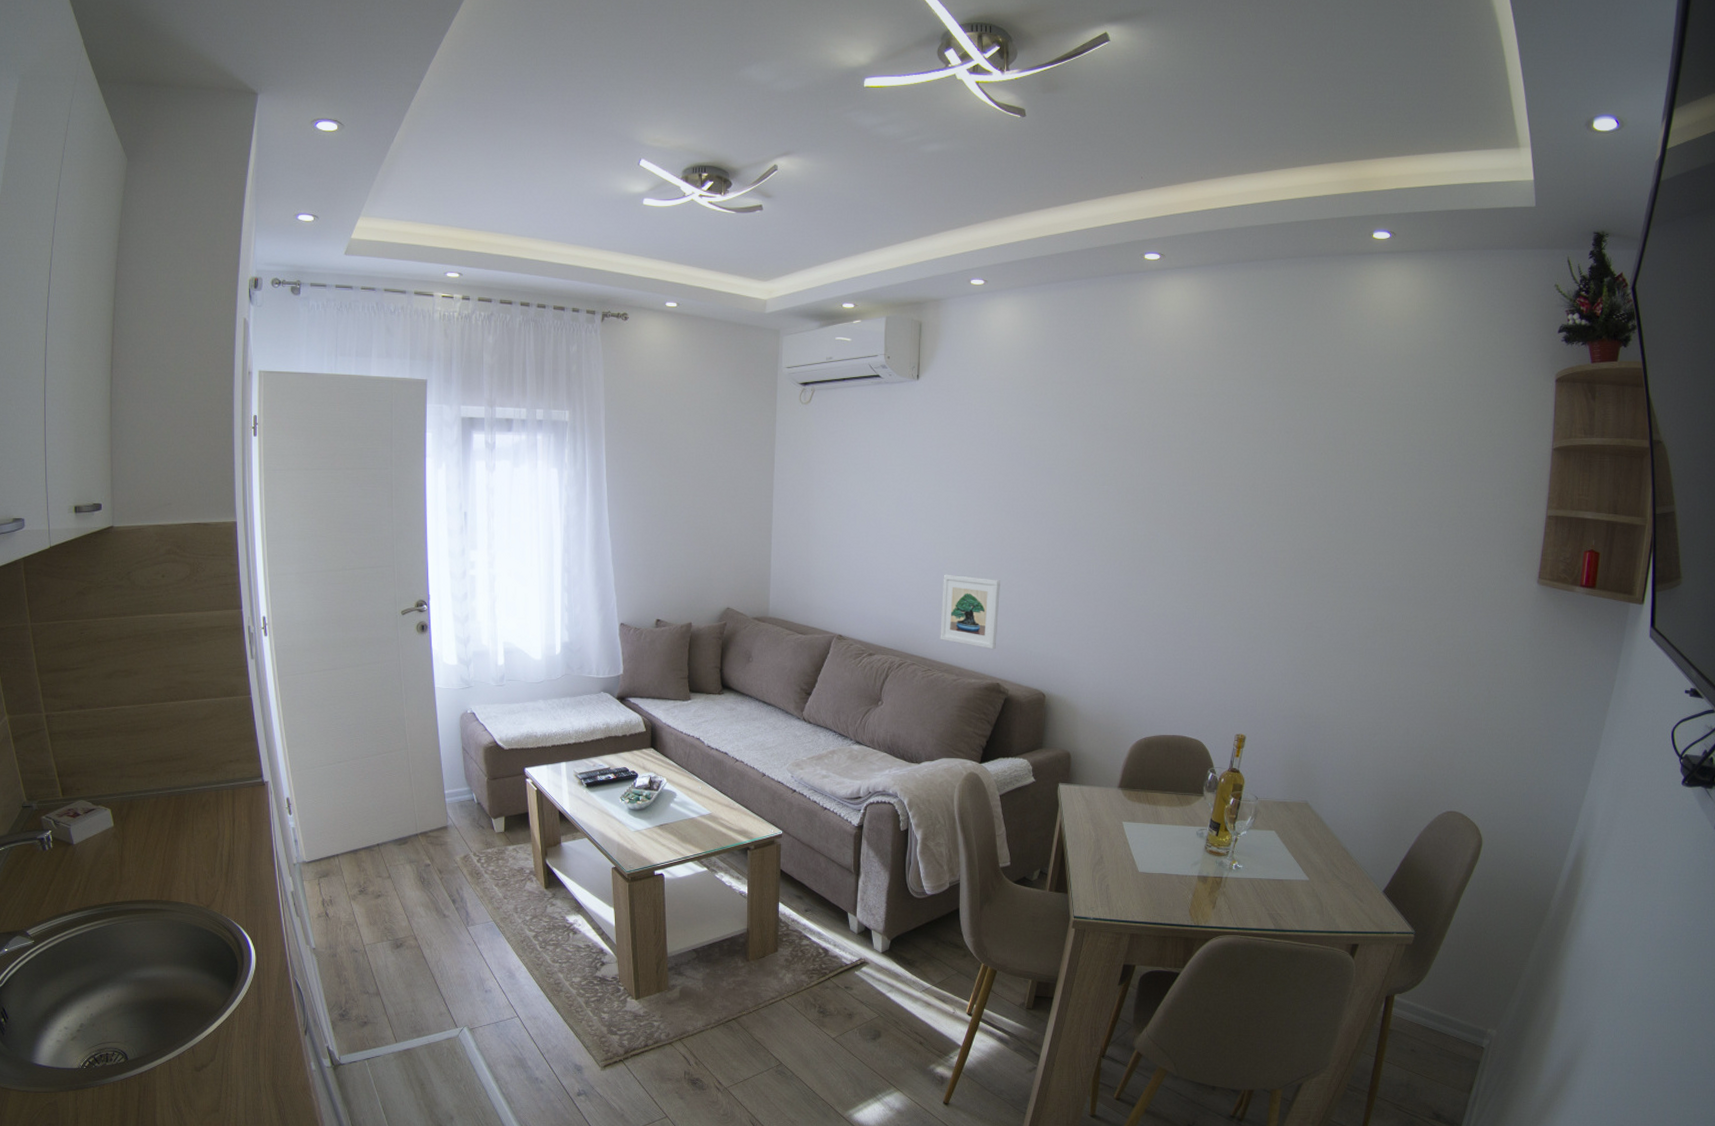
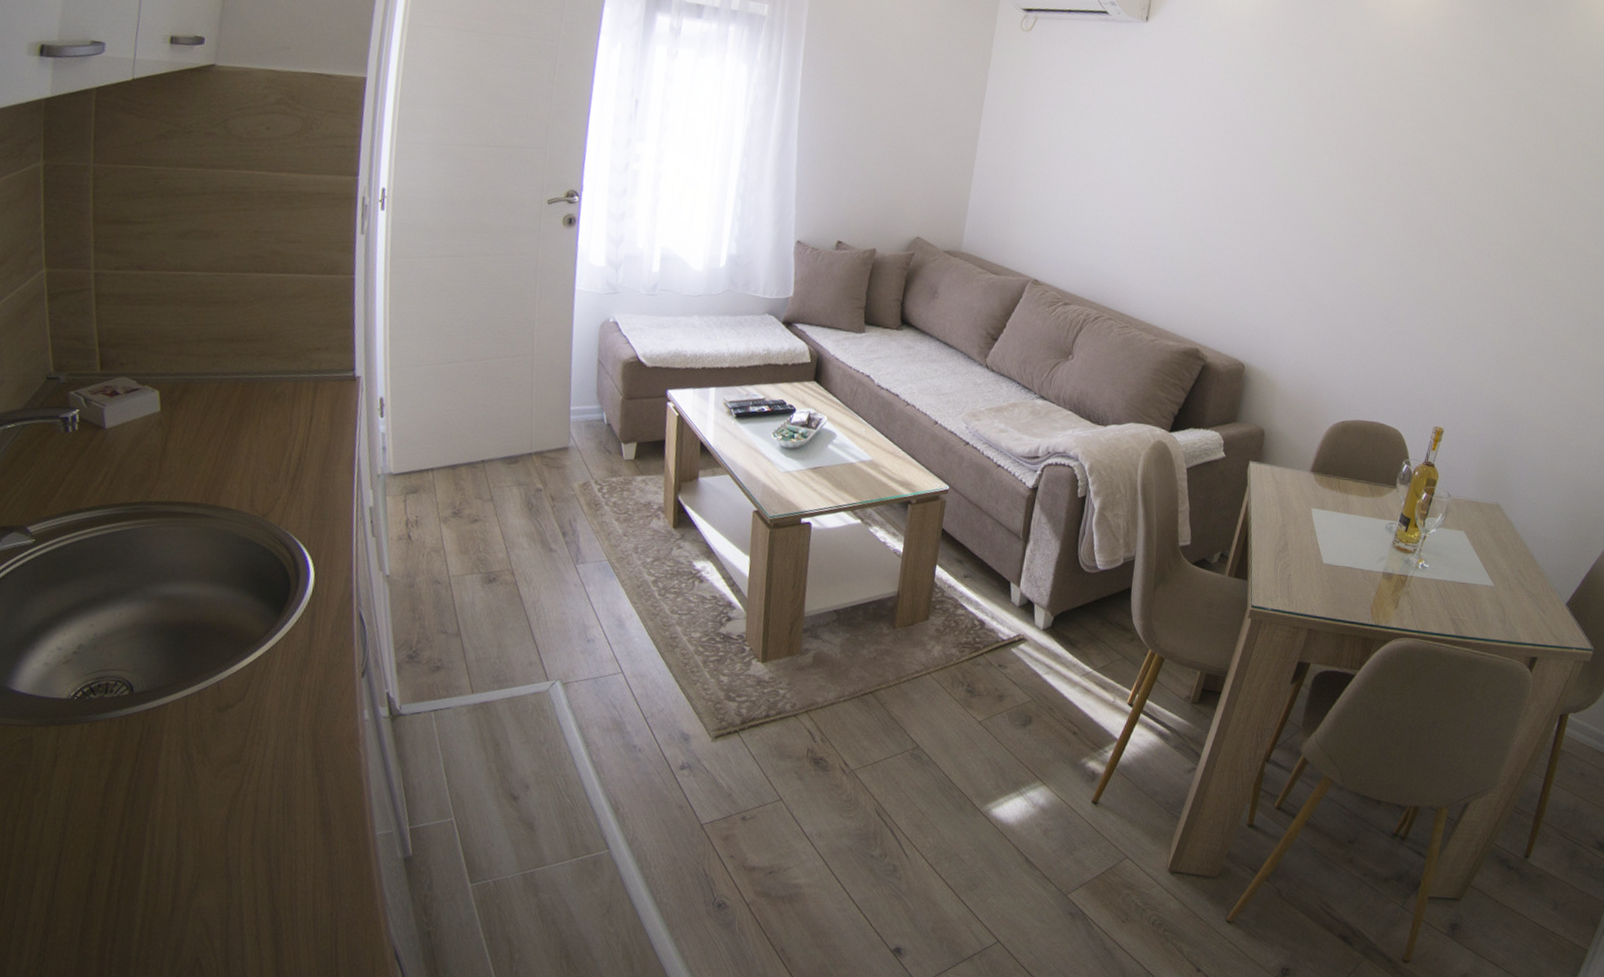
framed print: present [940,574,1000,650] -> none [1141,227,1210,313]

